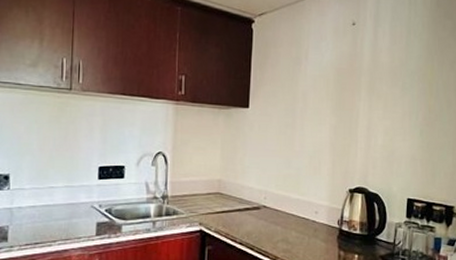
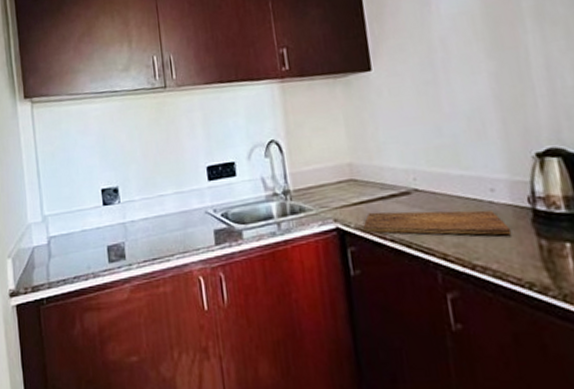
cutting board: none [221,220,323,246] -> present [363,210,512,236]

